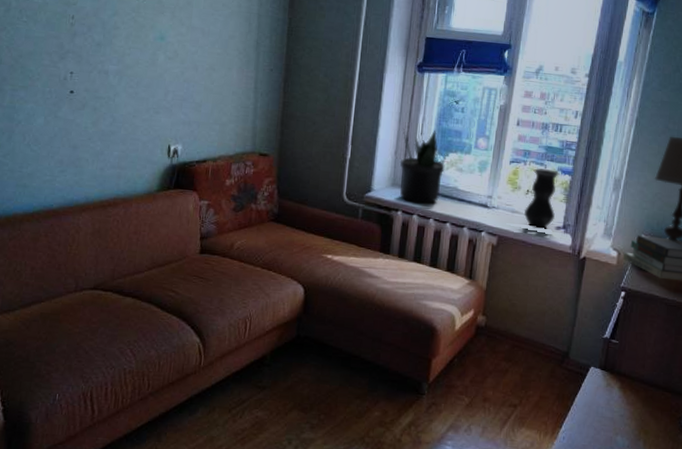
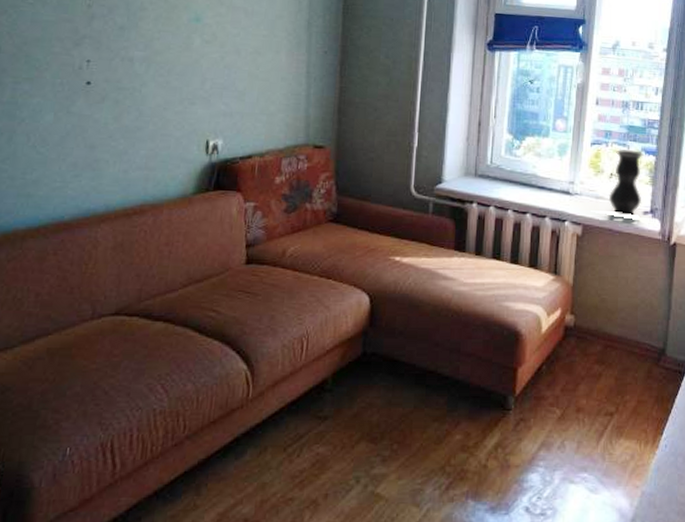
planter: present [399,128,445,204] -> none [472,111,522,194]

